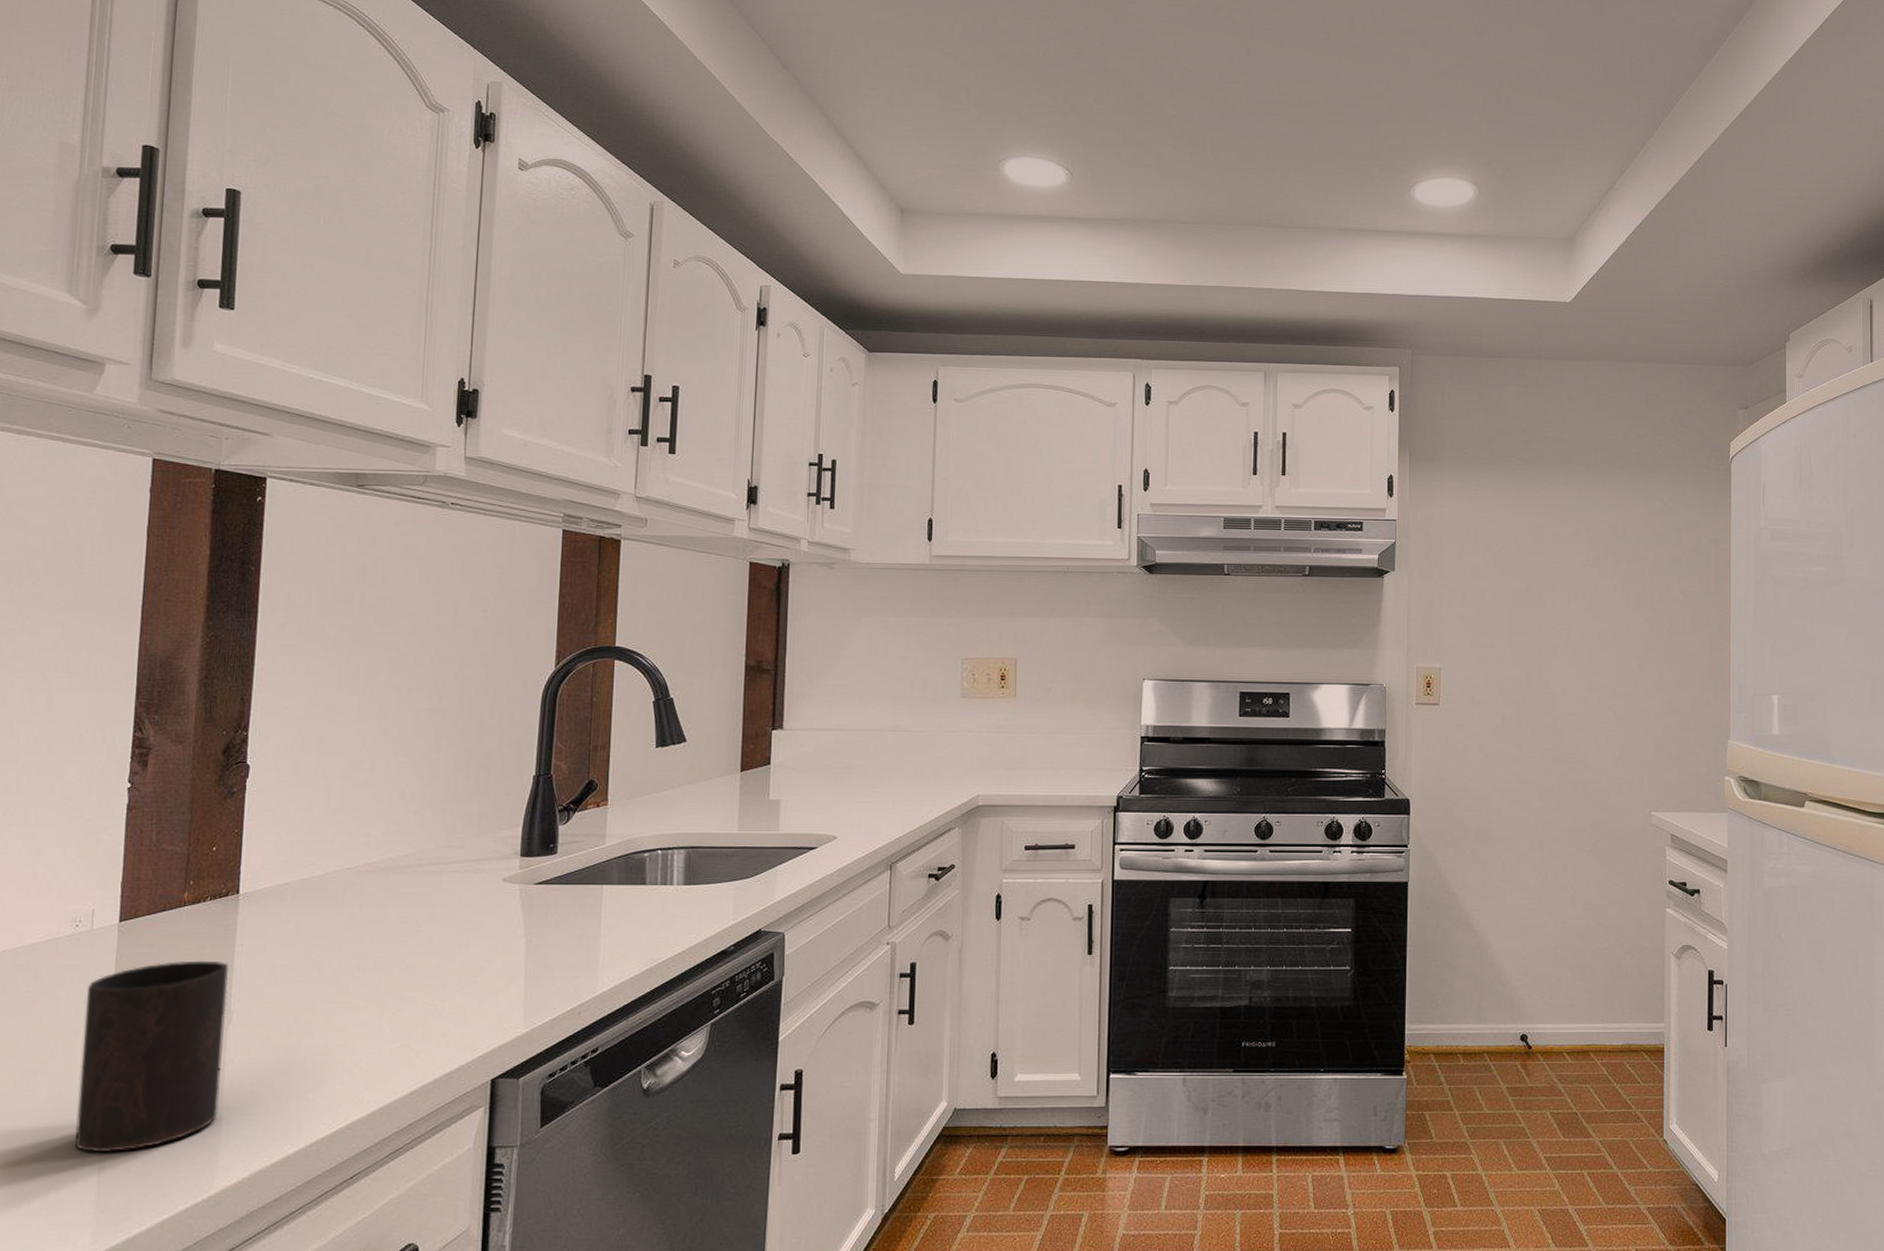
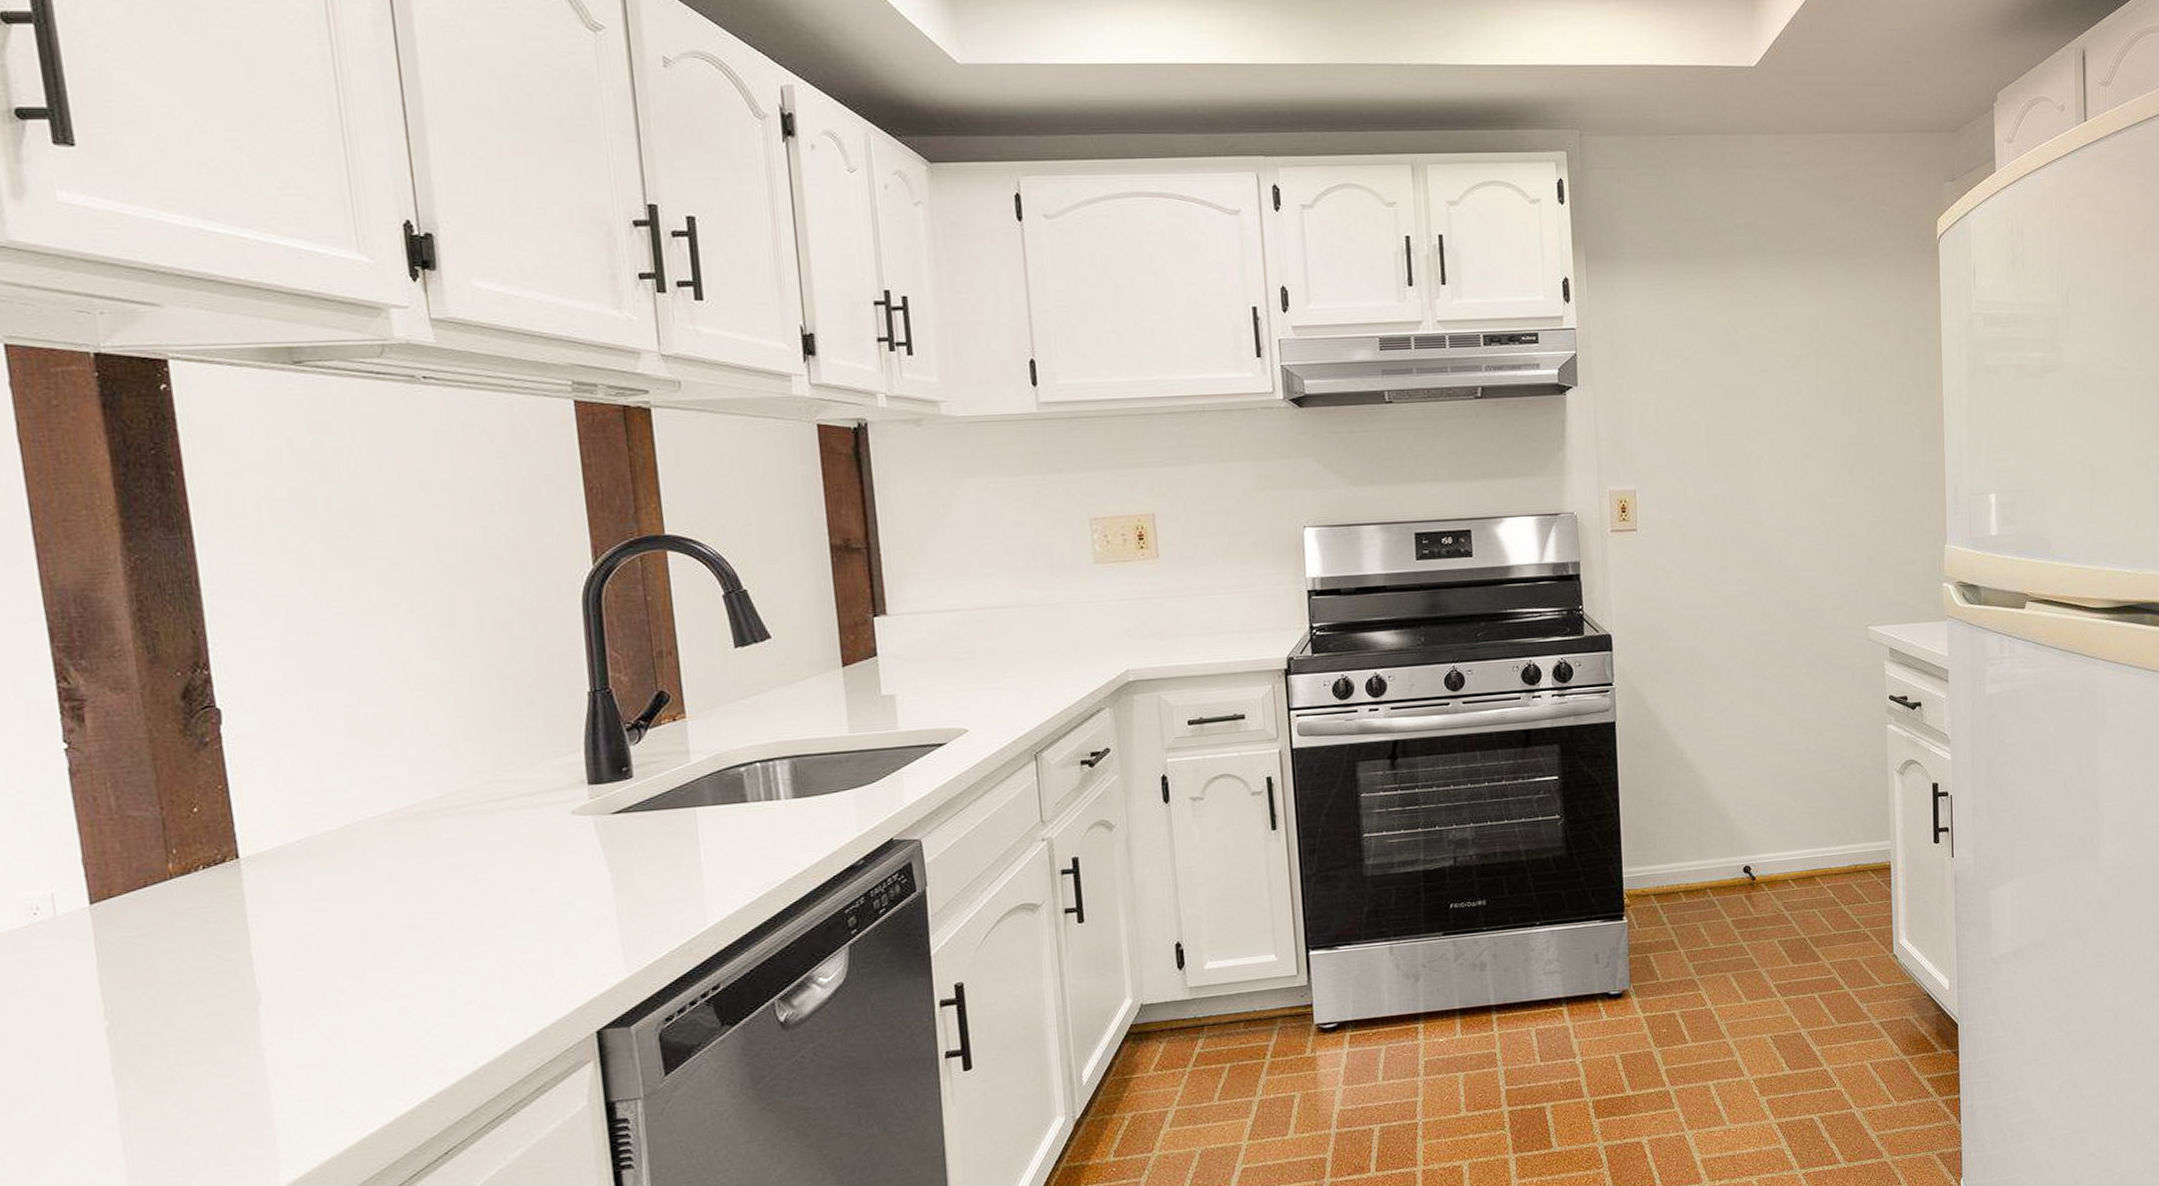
cup: present [75,960,229,1153] -> none [65,937,267,1163]

